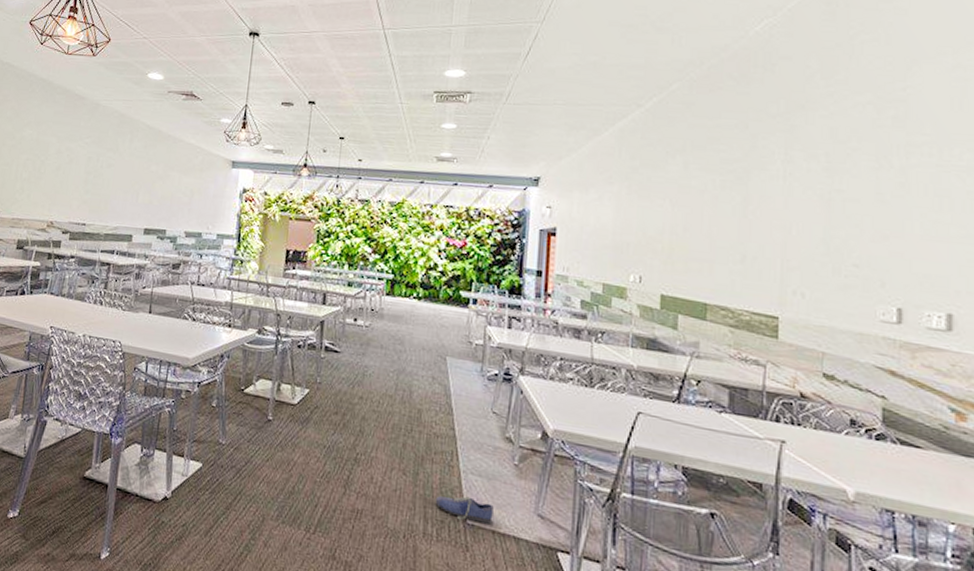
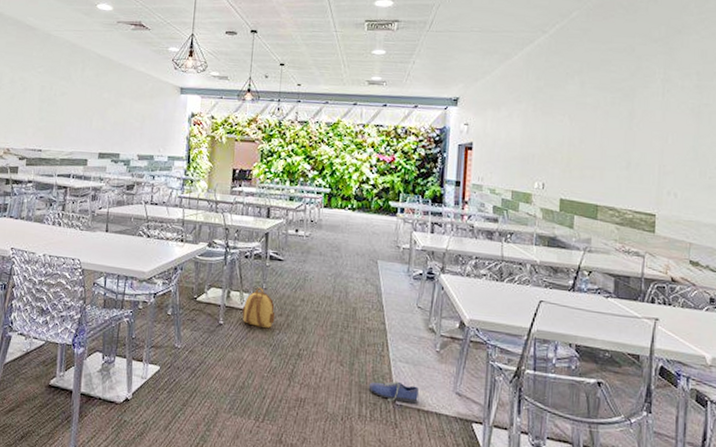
backpack: none [293,381,330,427] -> present [242,287,276,328]

